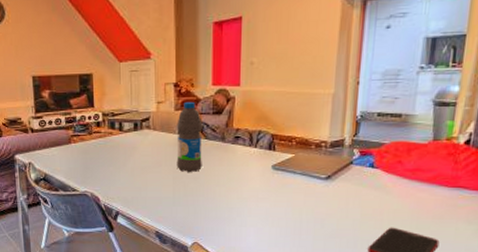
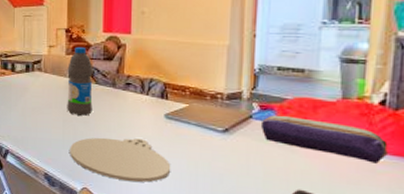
plate: none [180,191,277,233] -> present [70,137,171,183]
pencil case: none [359,159,469,198] -> present [260,114,388,164]

